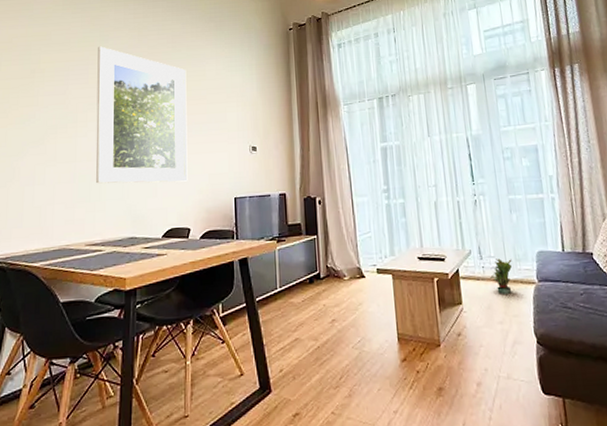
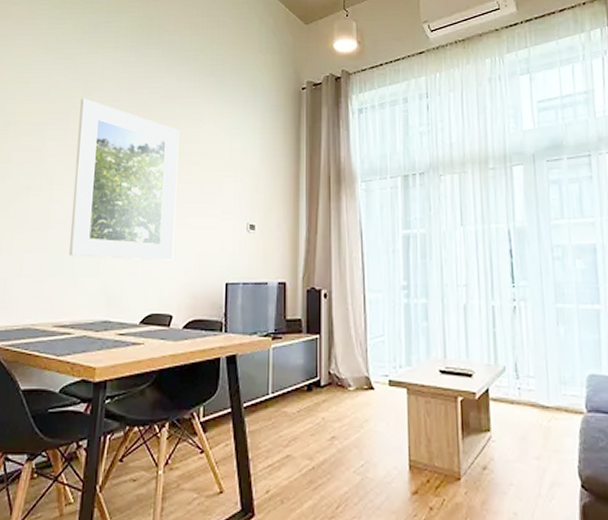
potted plant: present [490,258,512,294] -> none [527,379,556,424]

